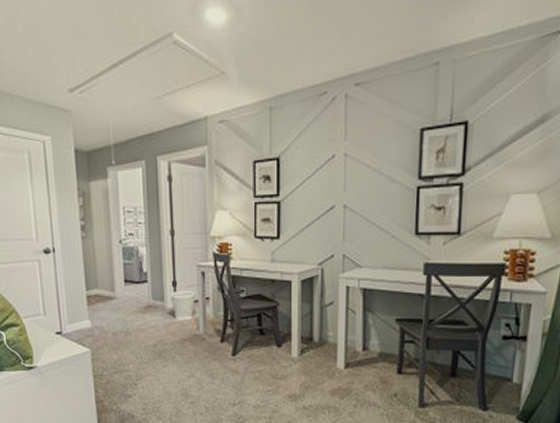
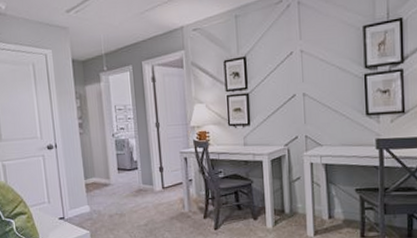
wastebasket: present [170,290,197,321] -> none [158,174,181,201]

